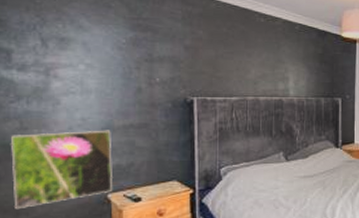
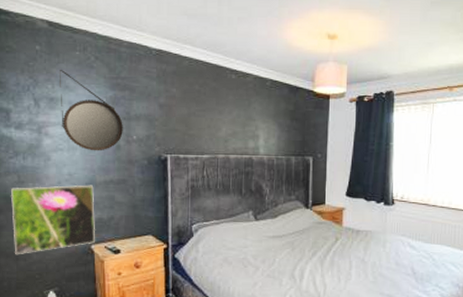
home mirror: none [72,9,145,94] -> present [60,70,123,151]

